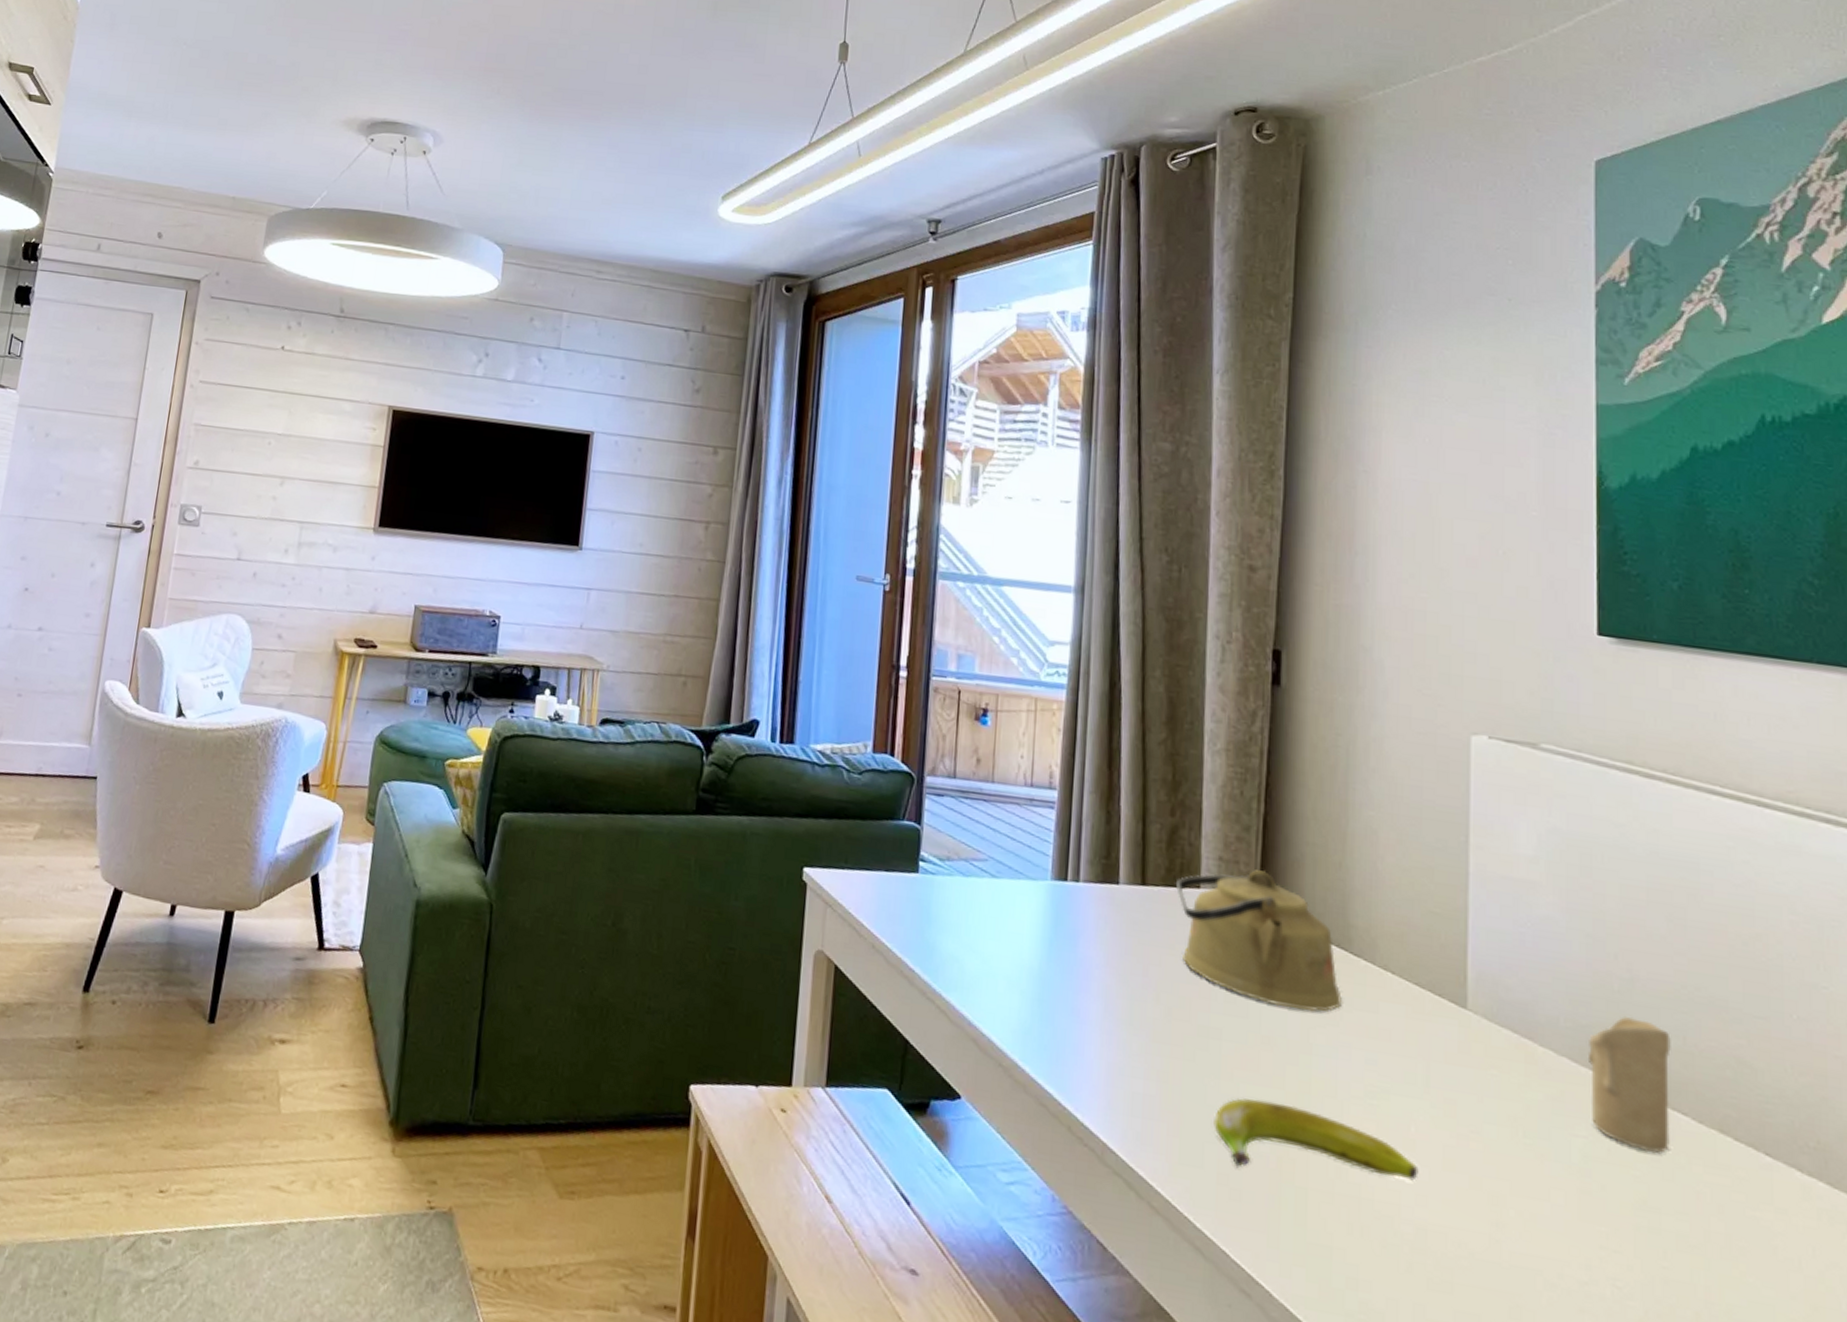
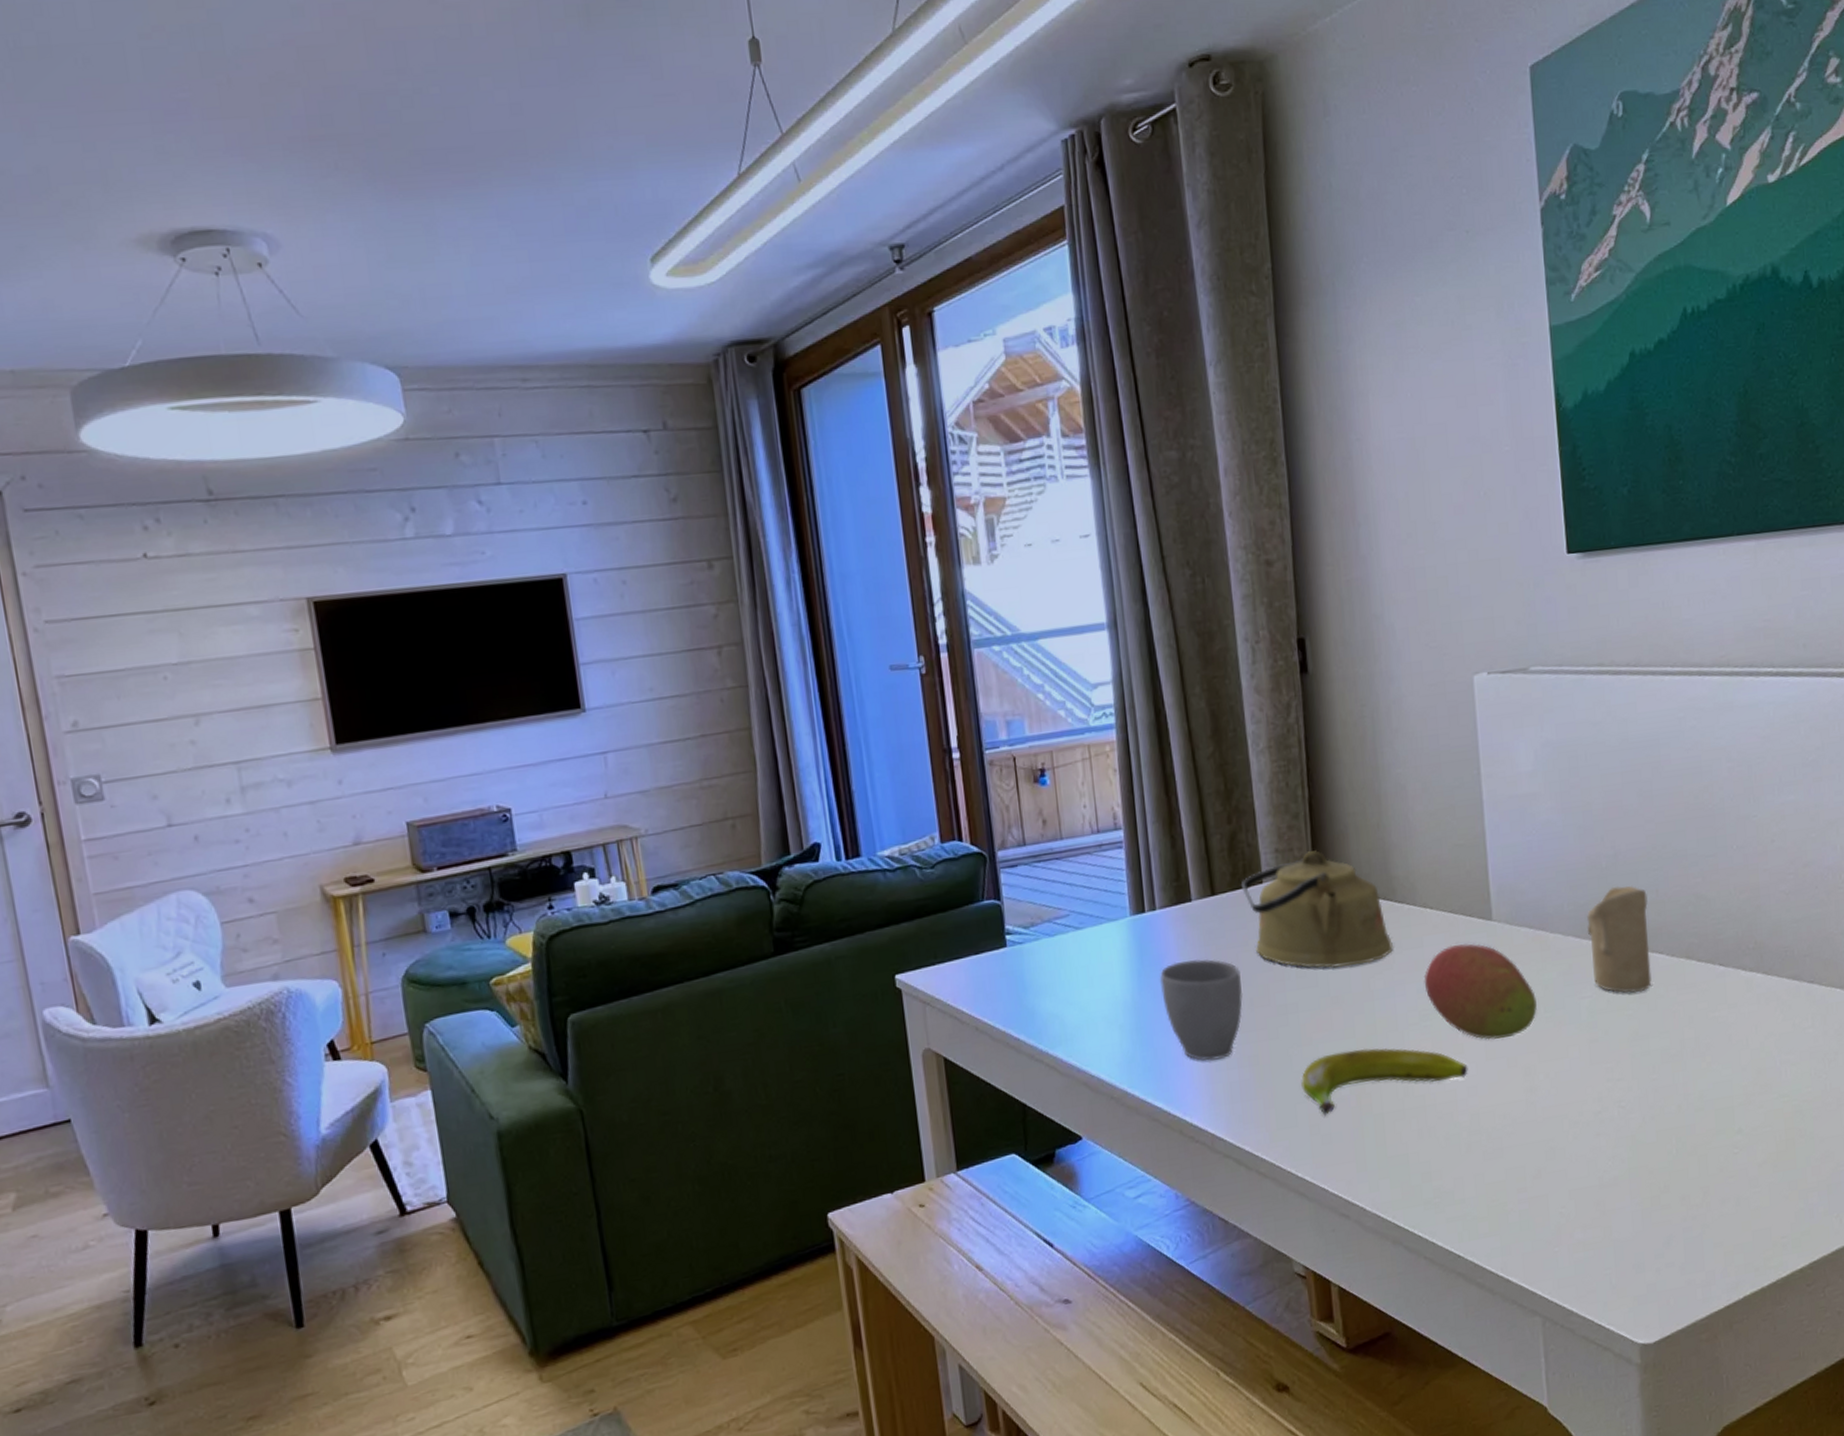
mug: none [1071,942,1162,1063] -> present [1159,959,1243,1061]
fruit: none [1375,1021,1514,1154] -> present [1423,943,1537,1040]

